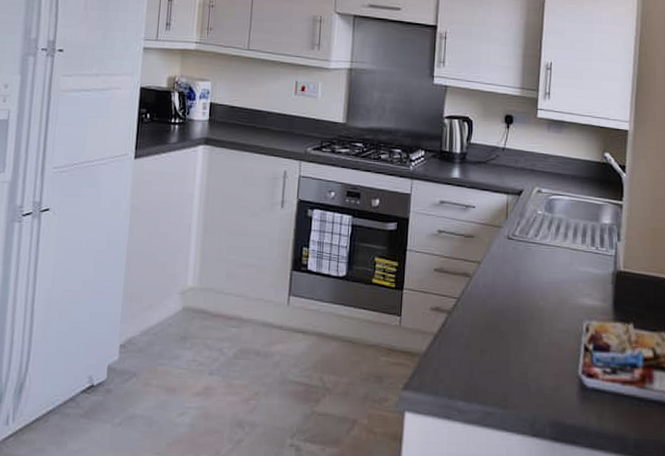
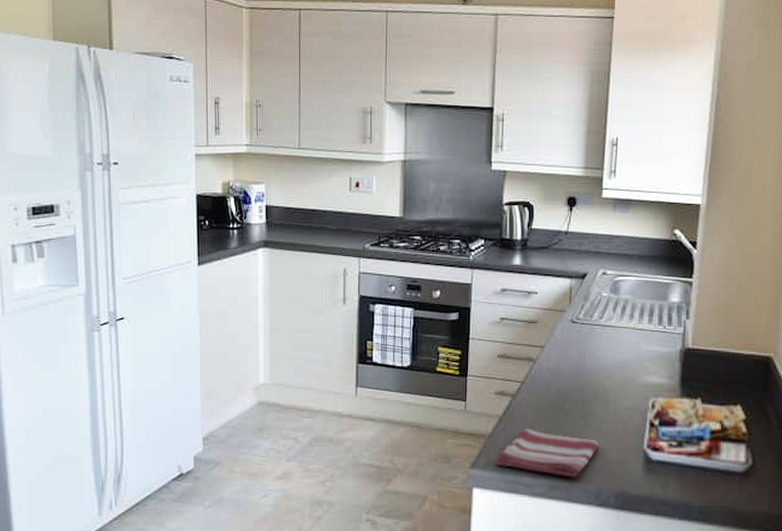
dish towel: none [429,349,535,404] -> present [495,429,600,478]

